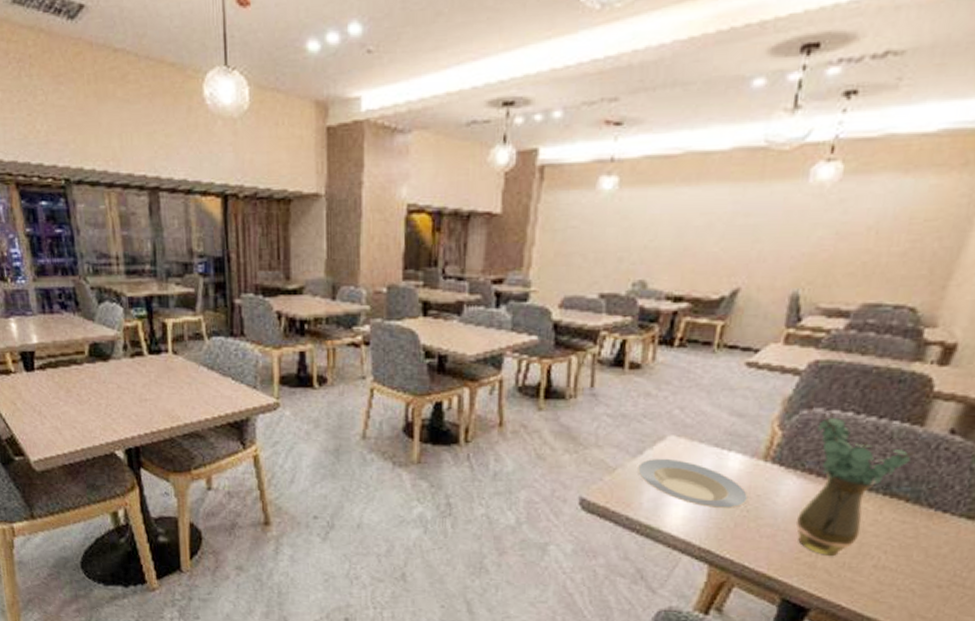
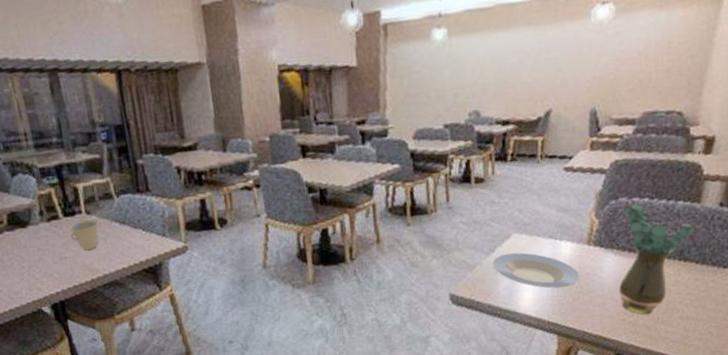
cup: none [152,360,185,395] -> present [68,219,99,251]

